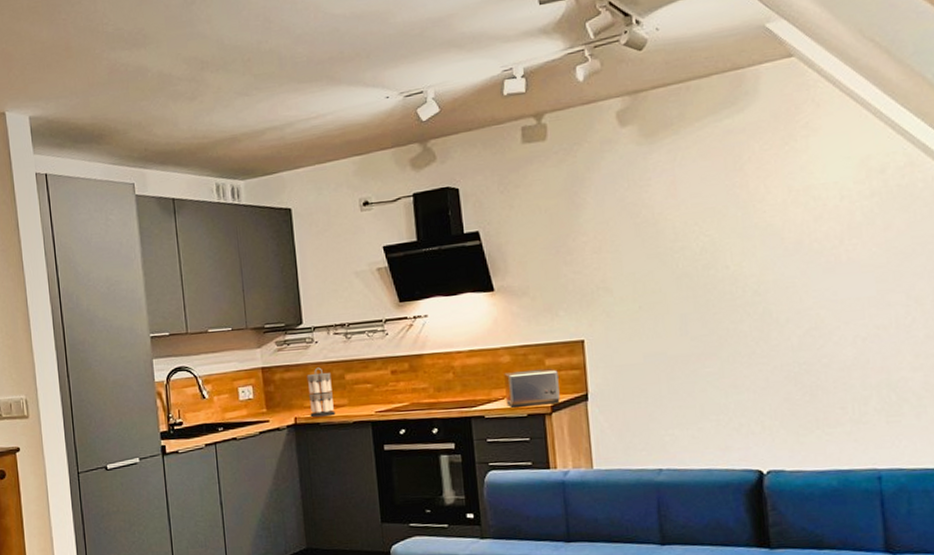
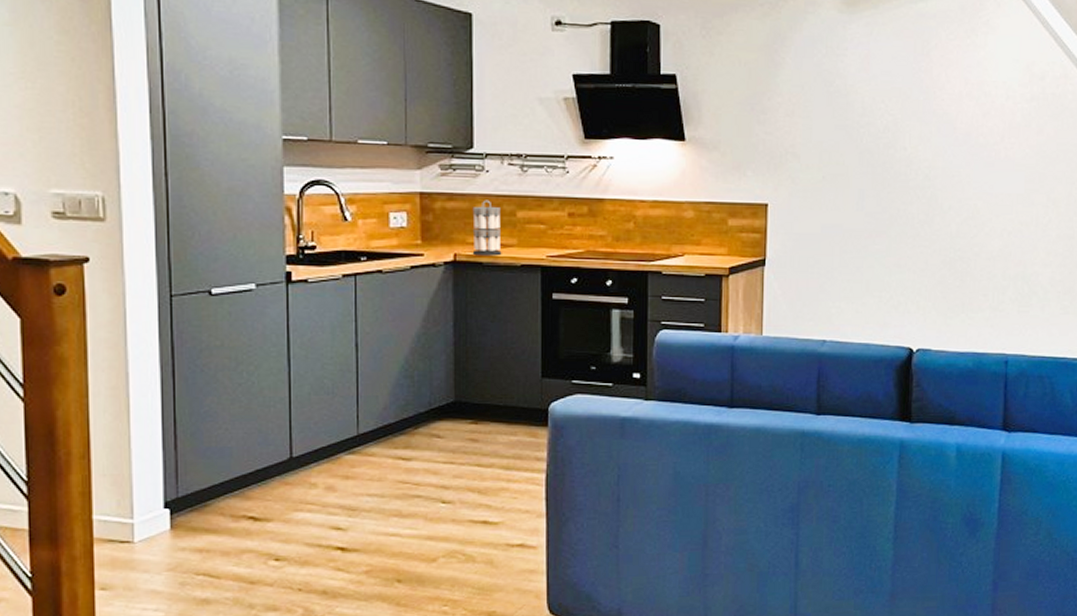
toaster: present [504,368,560,407] -> none [685,228,741,266]

